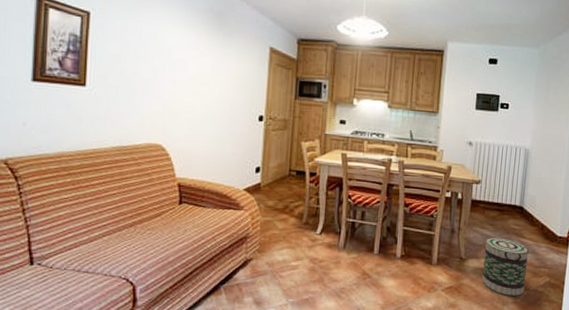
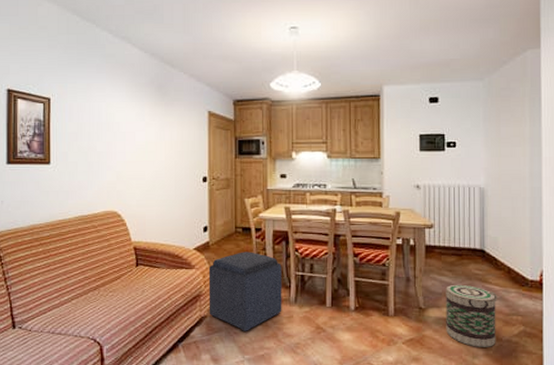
ottoman: none [255,195,334,275] -> present [208,252,282,331]

